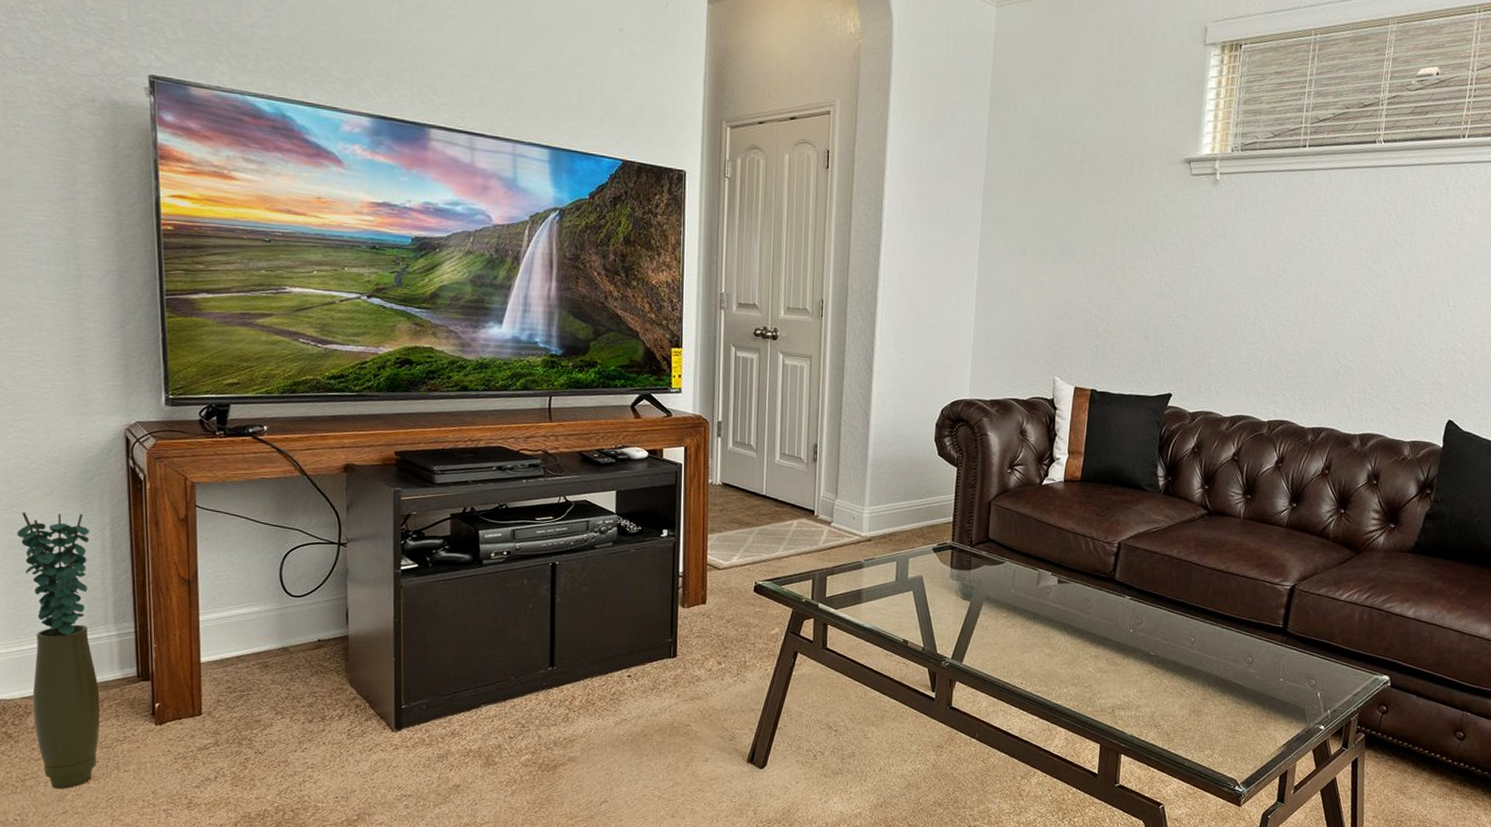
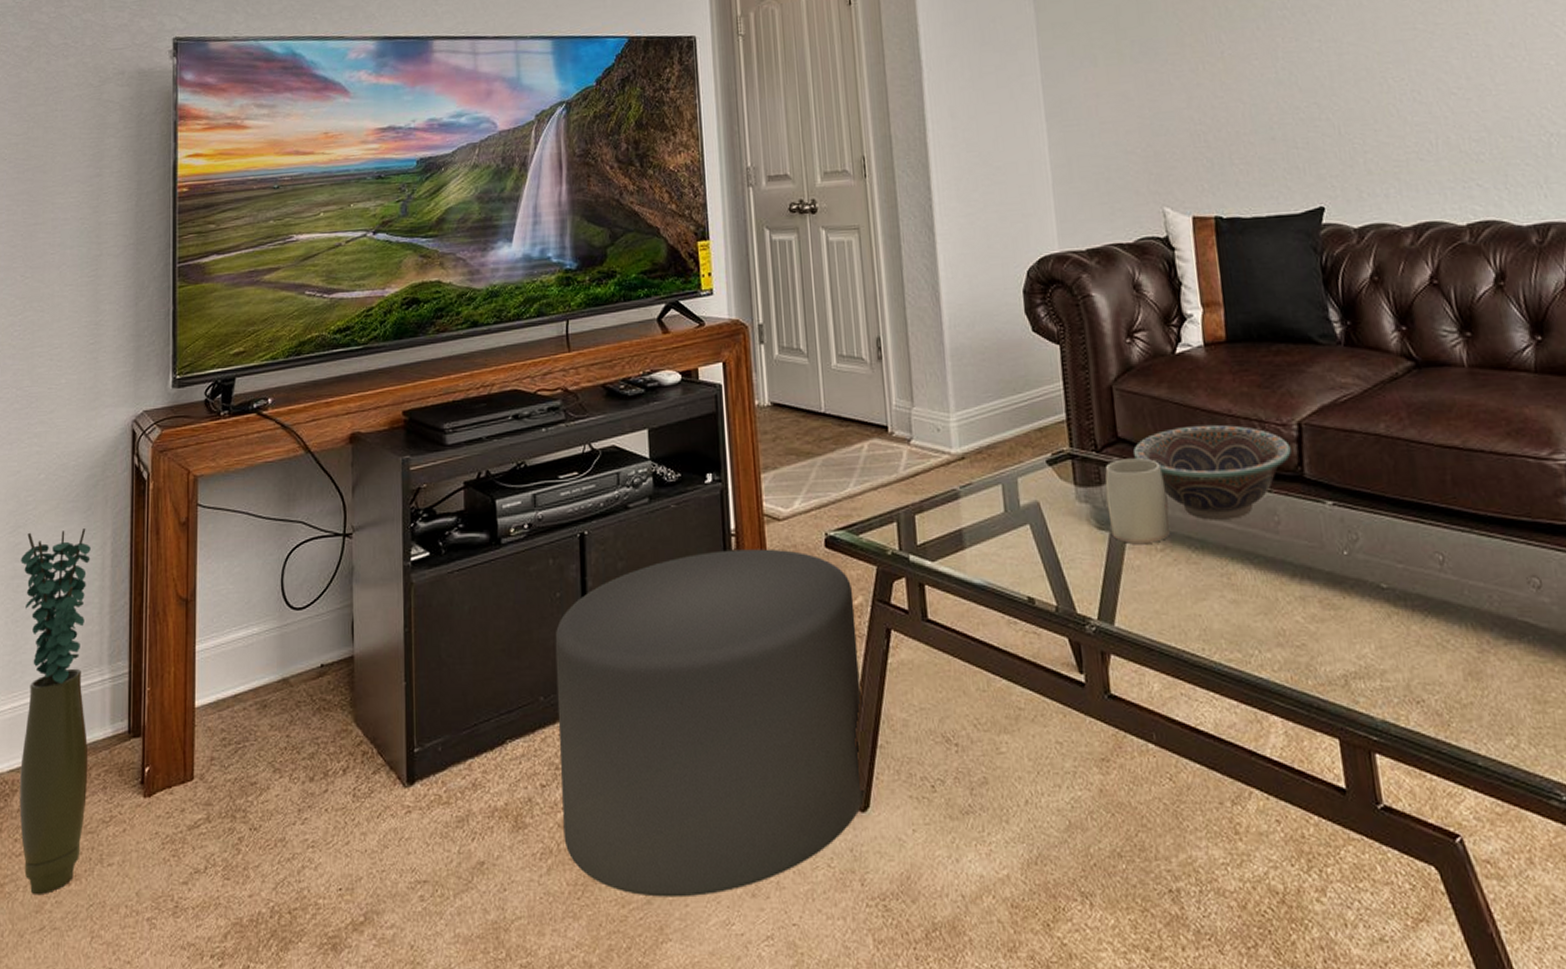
pouf: none [526,586,772,815] -> present [555,549,868,898]
mug: none [971,553,1017,612] -> present [1104,458,1170,544]
decorative bowl: none [997,536,1110,602] -> present [1132,424,1291,520]

